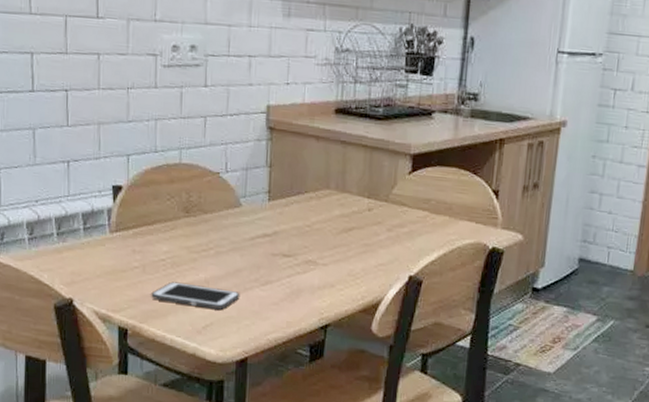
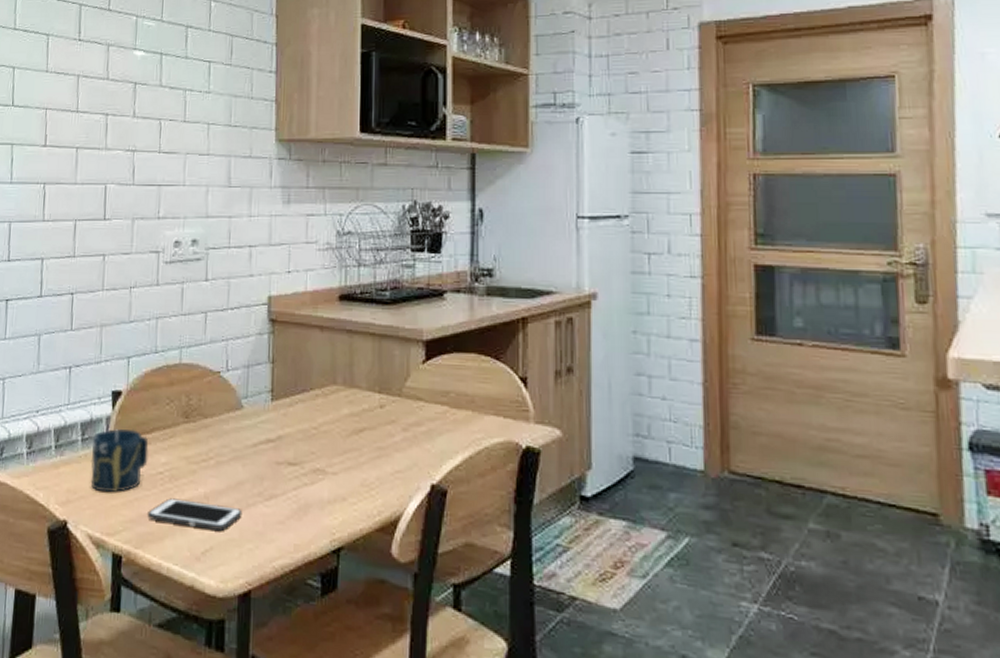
cup: none [94,220,151,276] -> present [90,429,149,493]

